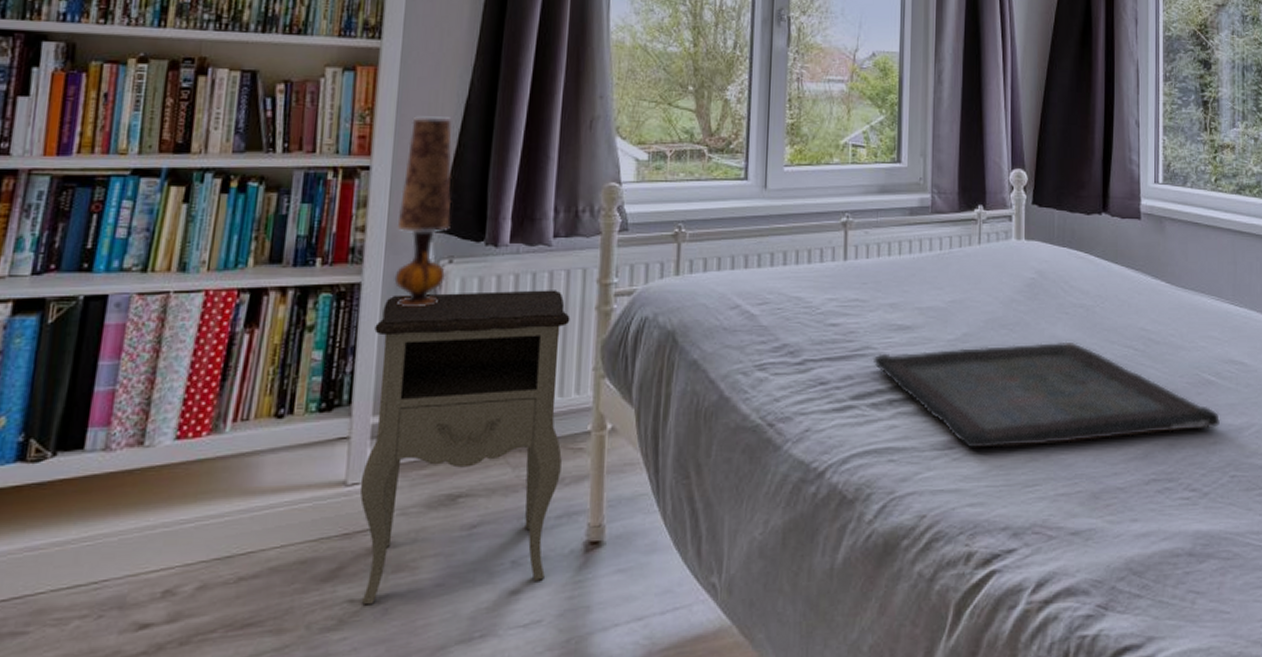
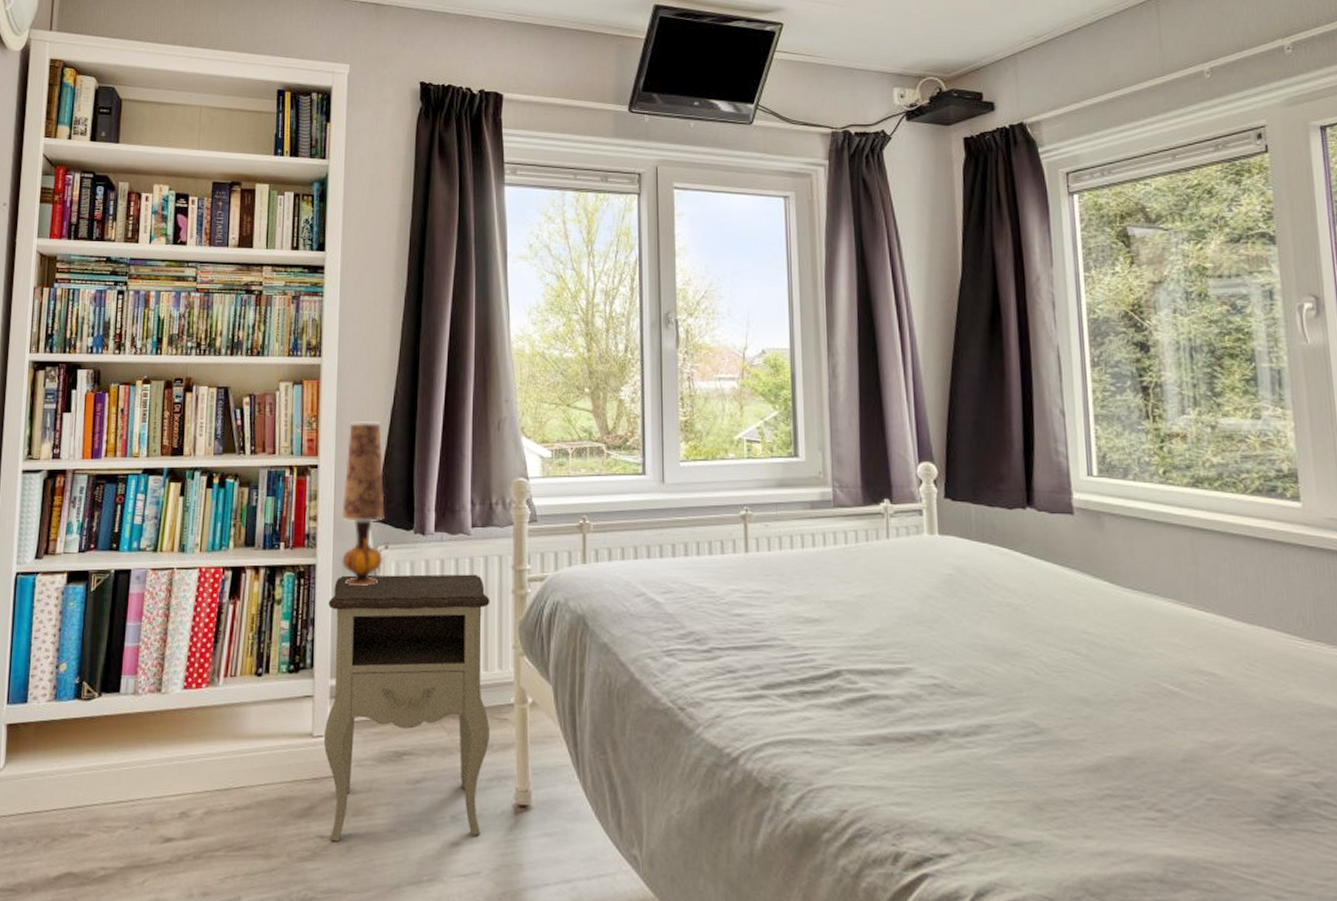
serving tray: present [872,341,1221,449] -> none [781,641,1190,748]

